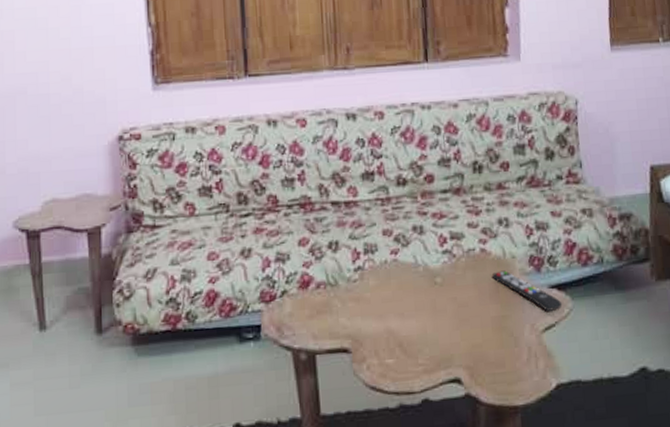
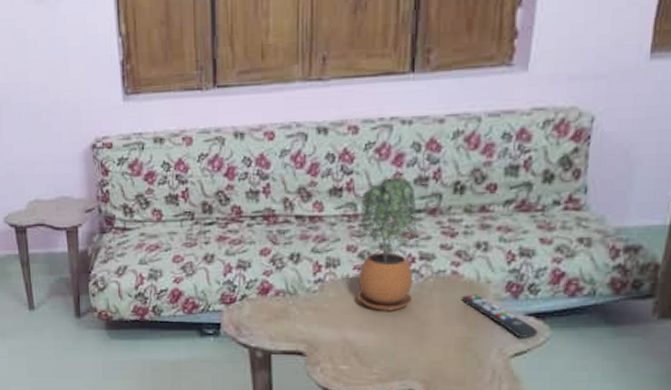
potted plant: none [392,159,449,296] -> present [357,178,419,311]

